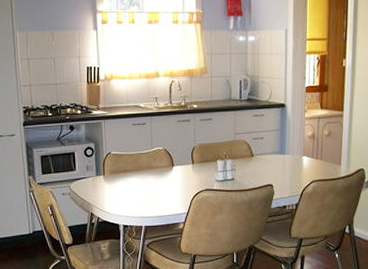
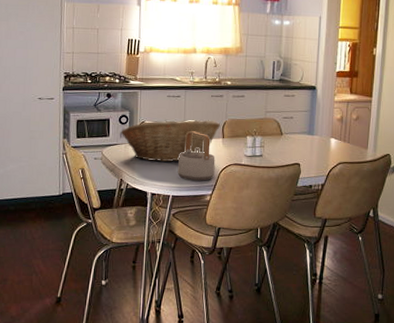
fruit basket: none [87,146,190,193] -> present [120,120,221,162]
teapot: none [148,159,187,210] -> present [177,131,215,181]

